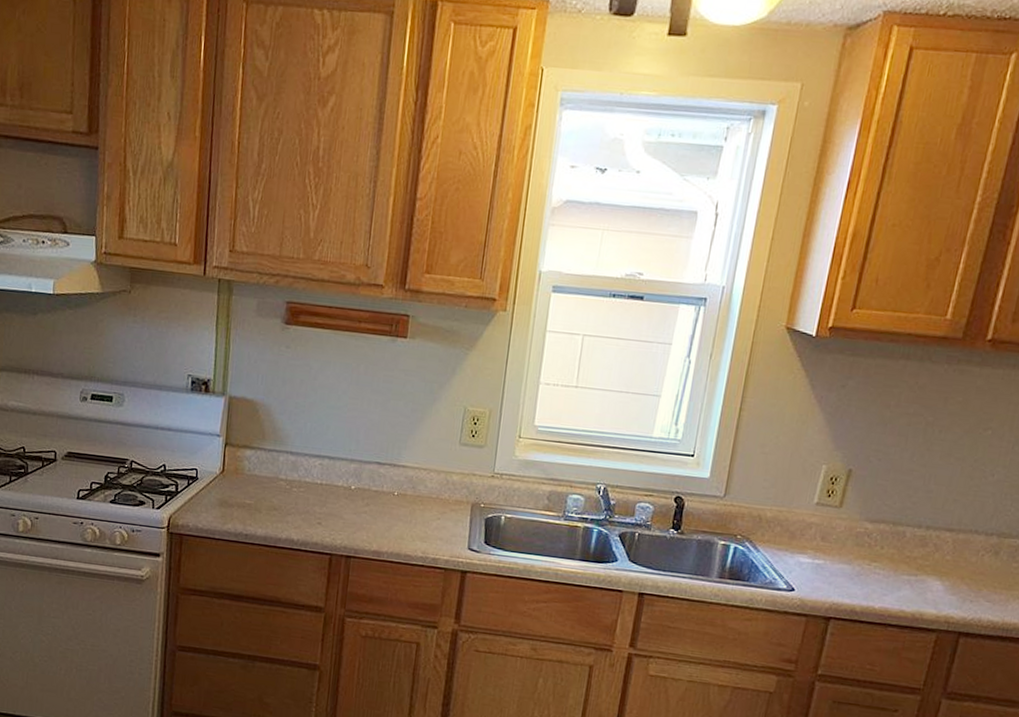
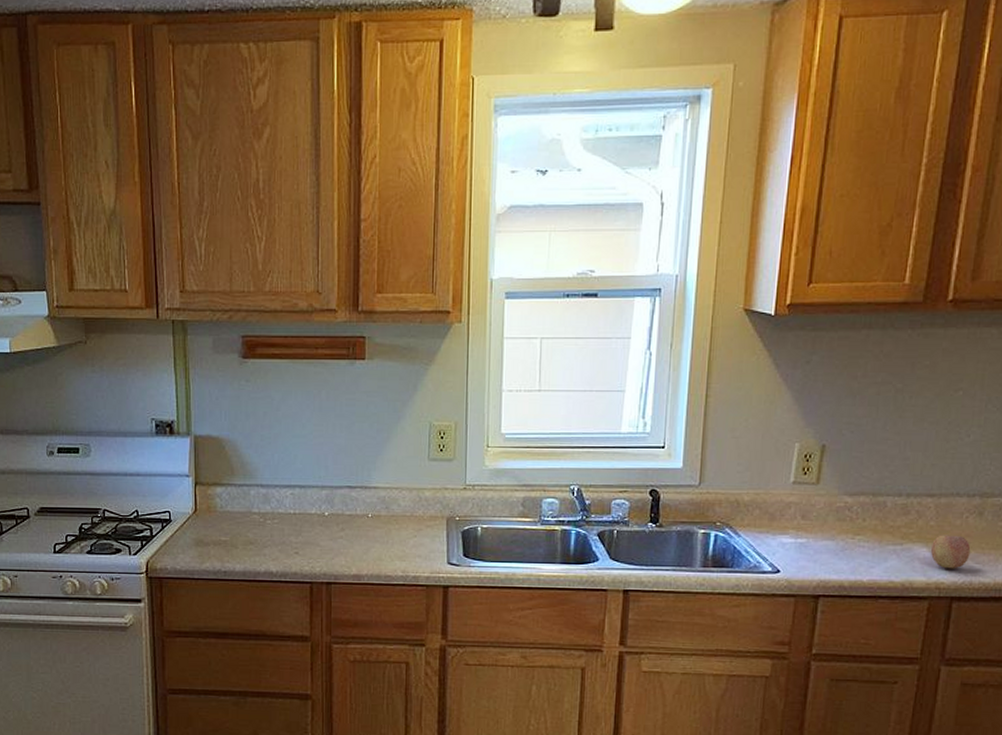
fruit: none [944,570,984,605] -> present [931,535,971,569]

